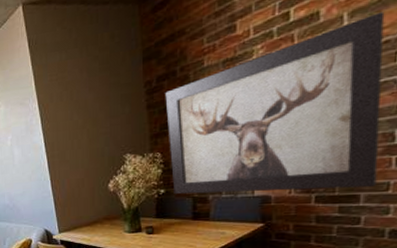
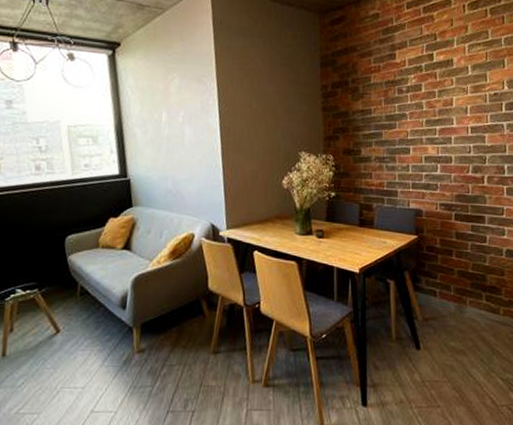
wall art: present [165,12,385,195] -> none [338,70,496,210]

